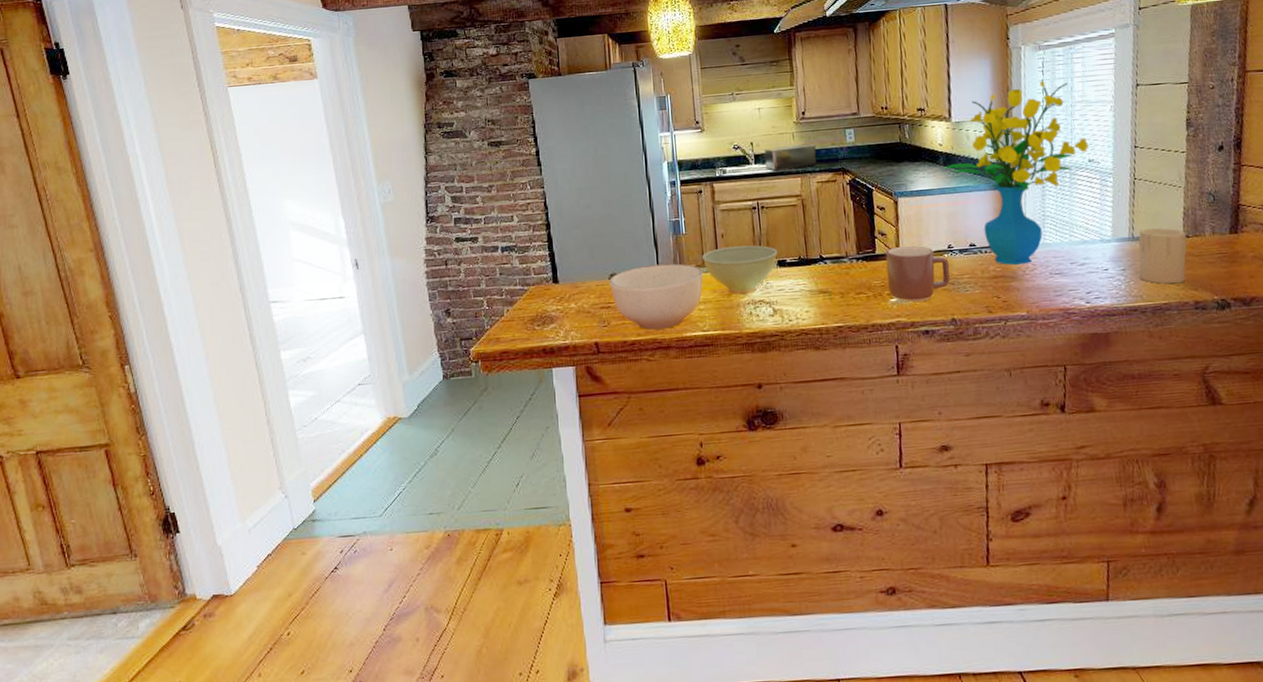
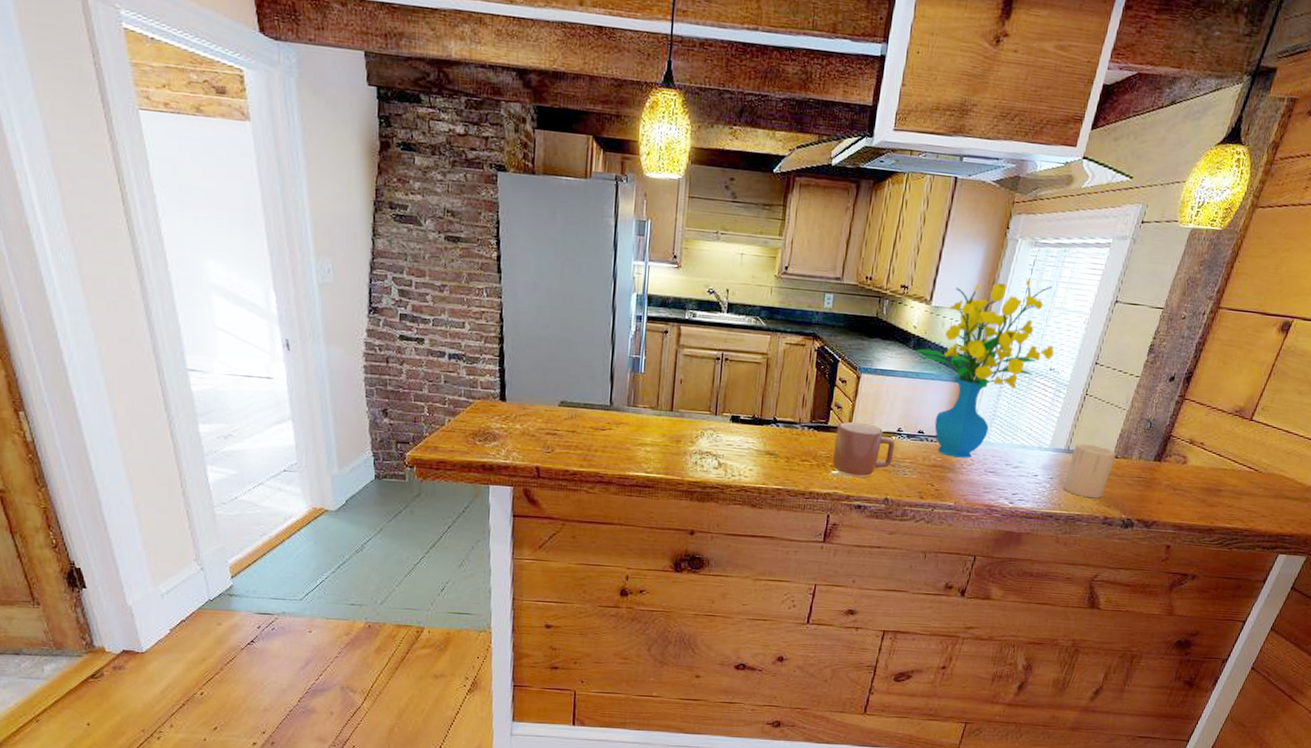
bowl: present [609,263,704,330] -> none [558,398,656,465]
bowl: present [702,245,778,295] -> none [657,393,734,444]
toaster: present [764,143,817,172] -> none [737,298,792,327]

